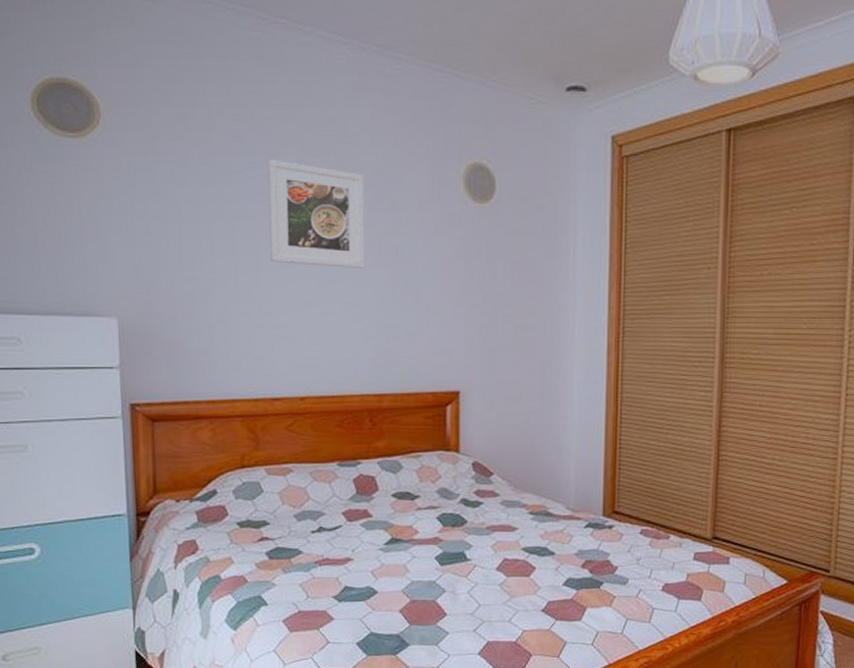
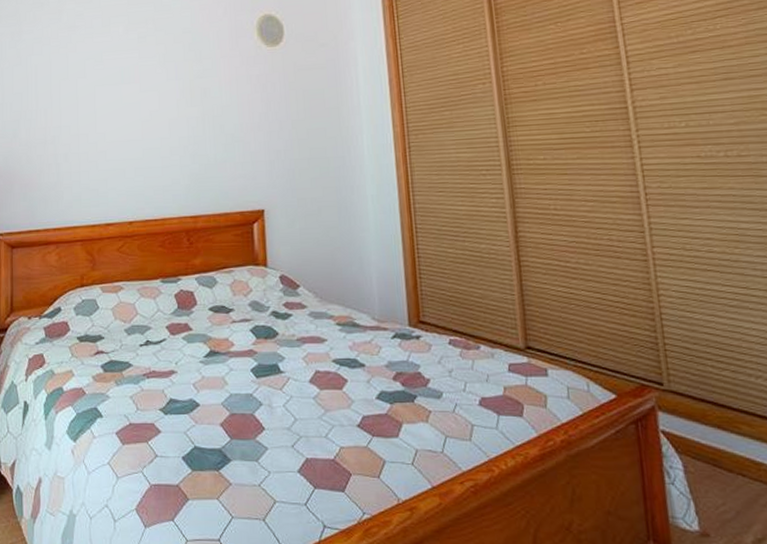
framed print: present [267,159,365,268] -> none [102,29,179,110]

